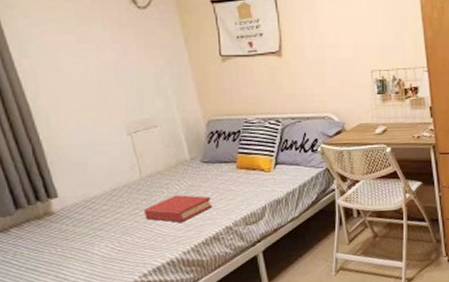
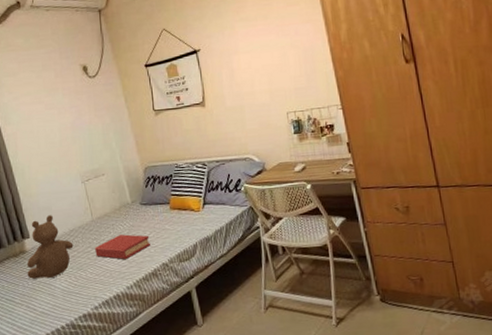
teddy bear: none [54,171,117,245] -> present [26,215,74,279]

